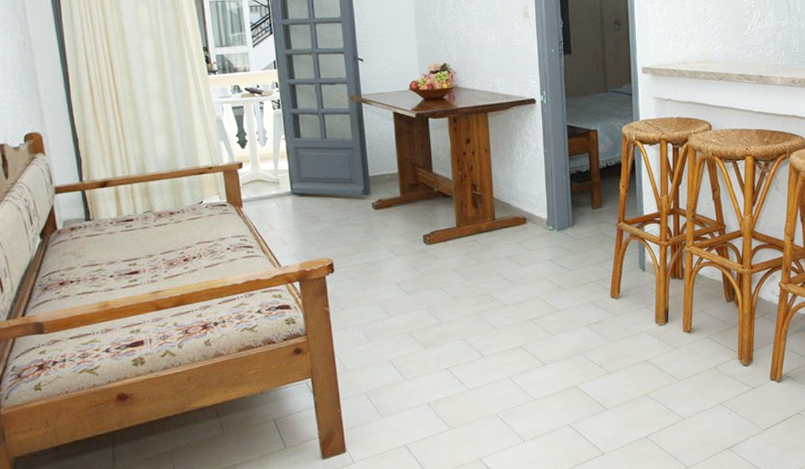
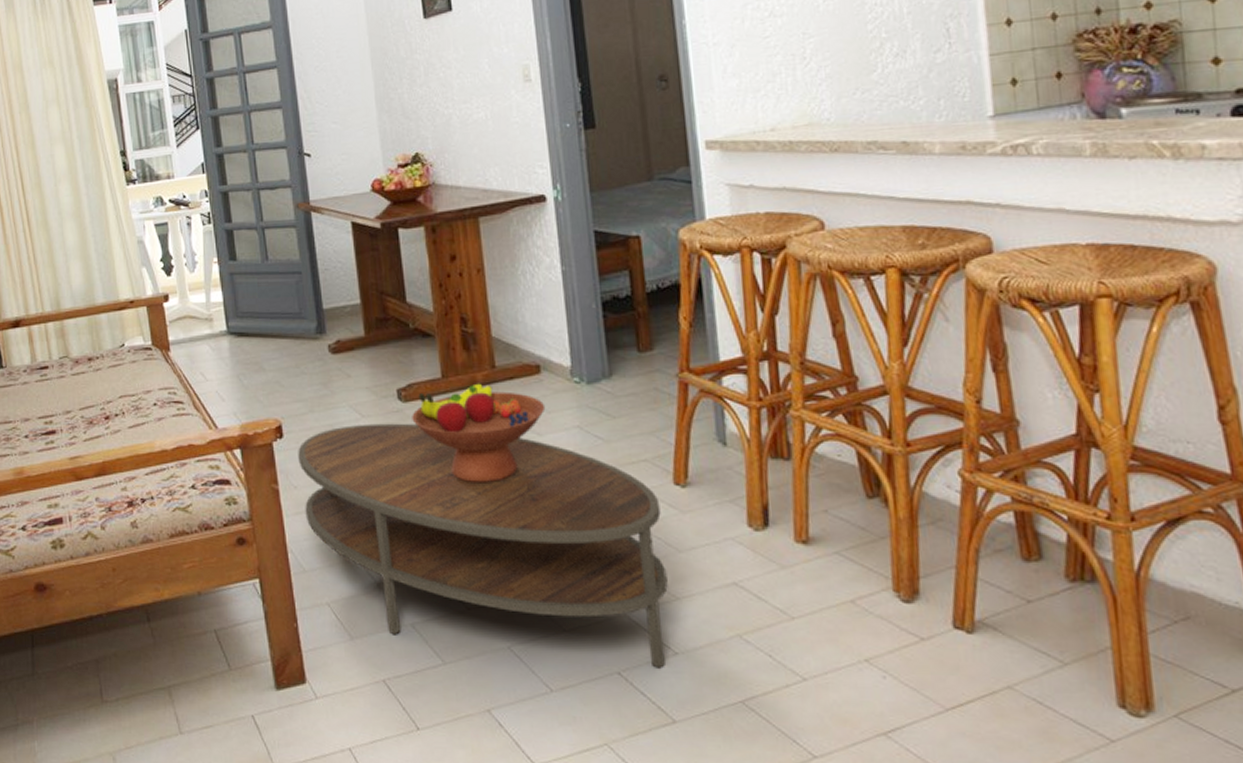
coffee table: none [345,260,604,420] -> present [298,423,668,668]
fruit bowl: none [433,230,529,302] -> present [412,383,546,484]

